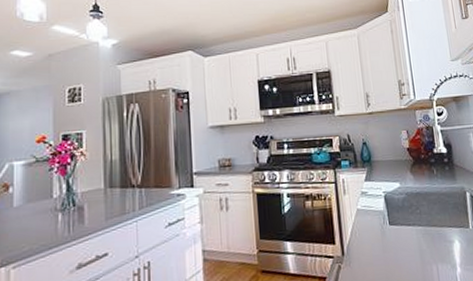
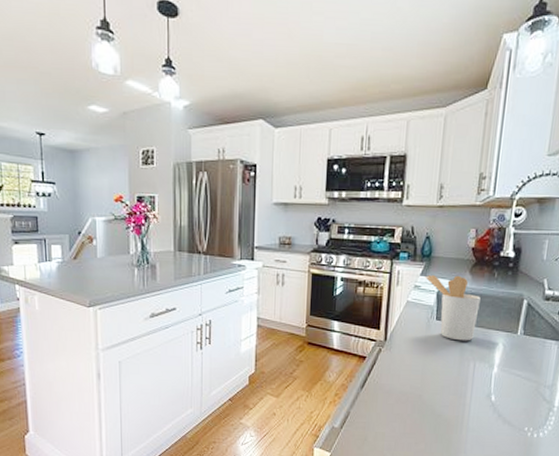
utensil holder: none [369,176,429,244] -> present [425,275,481,341]

